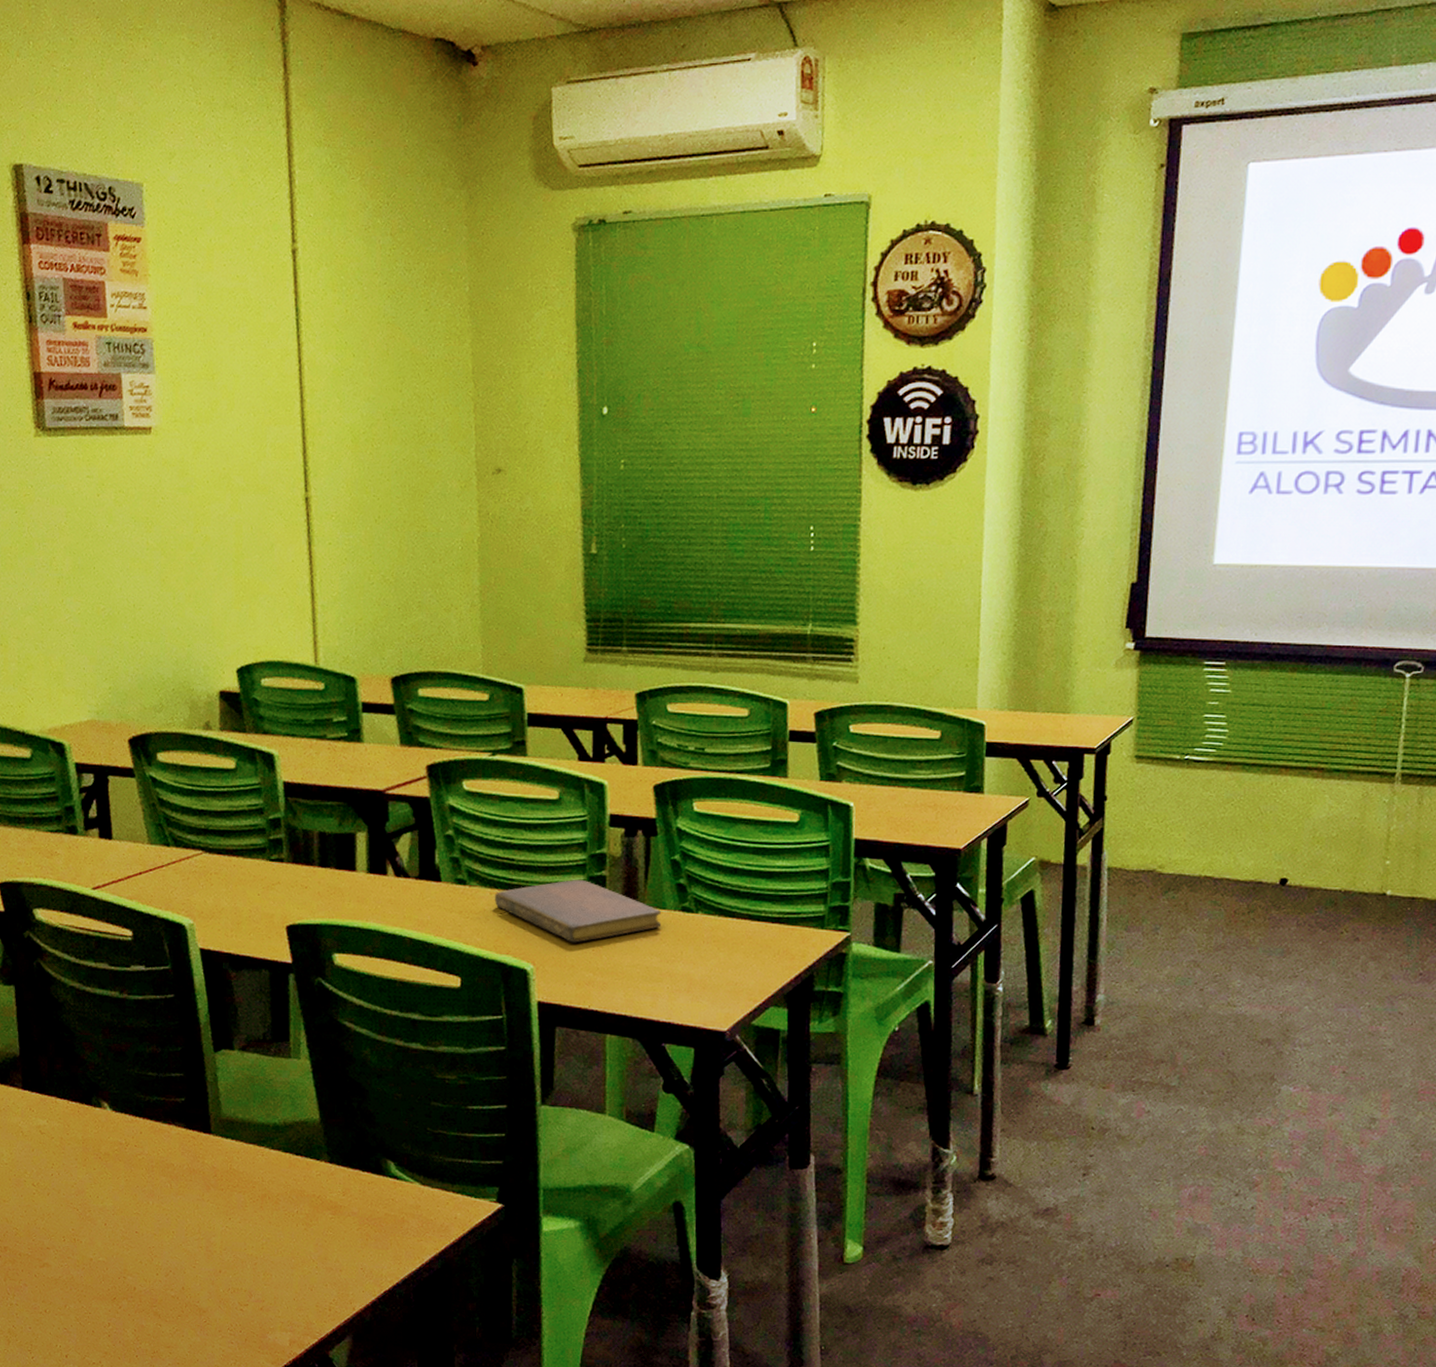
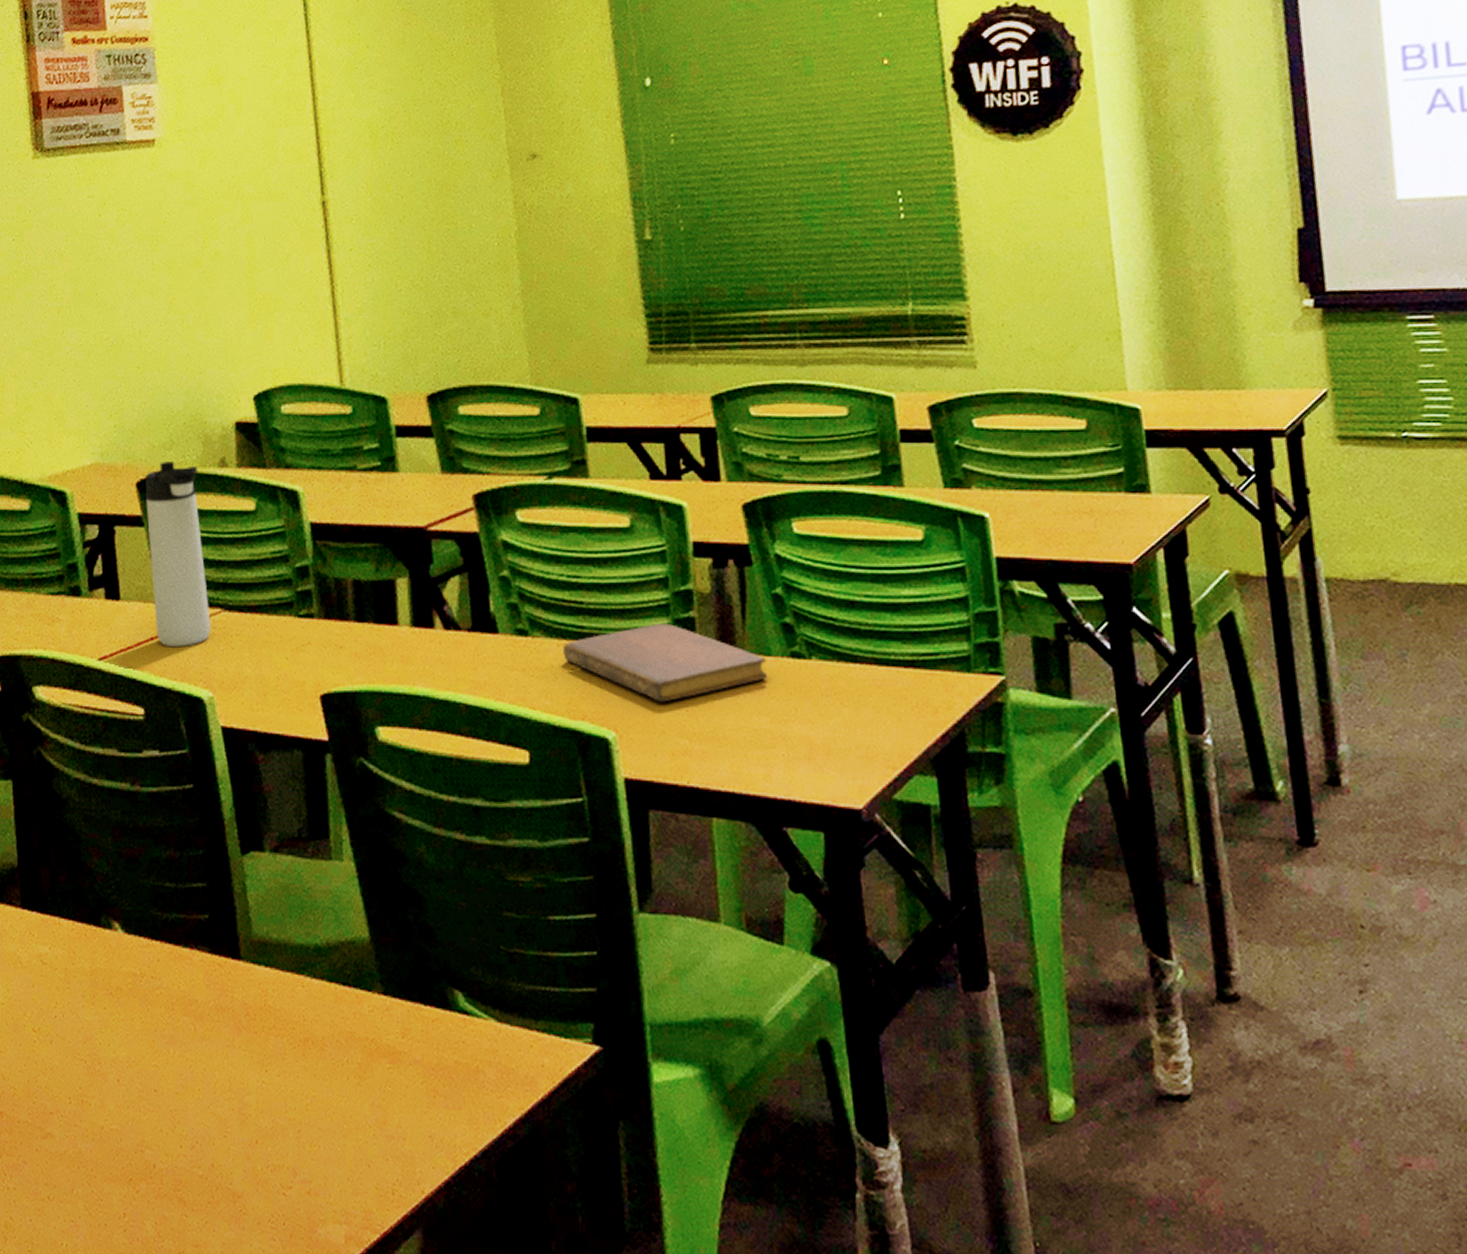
thermos bottle: none [137,722,193,882] -> present [145,461,211,648]

